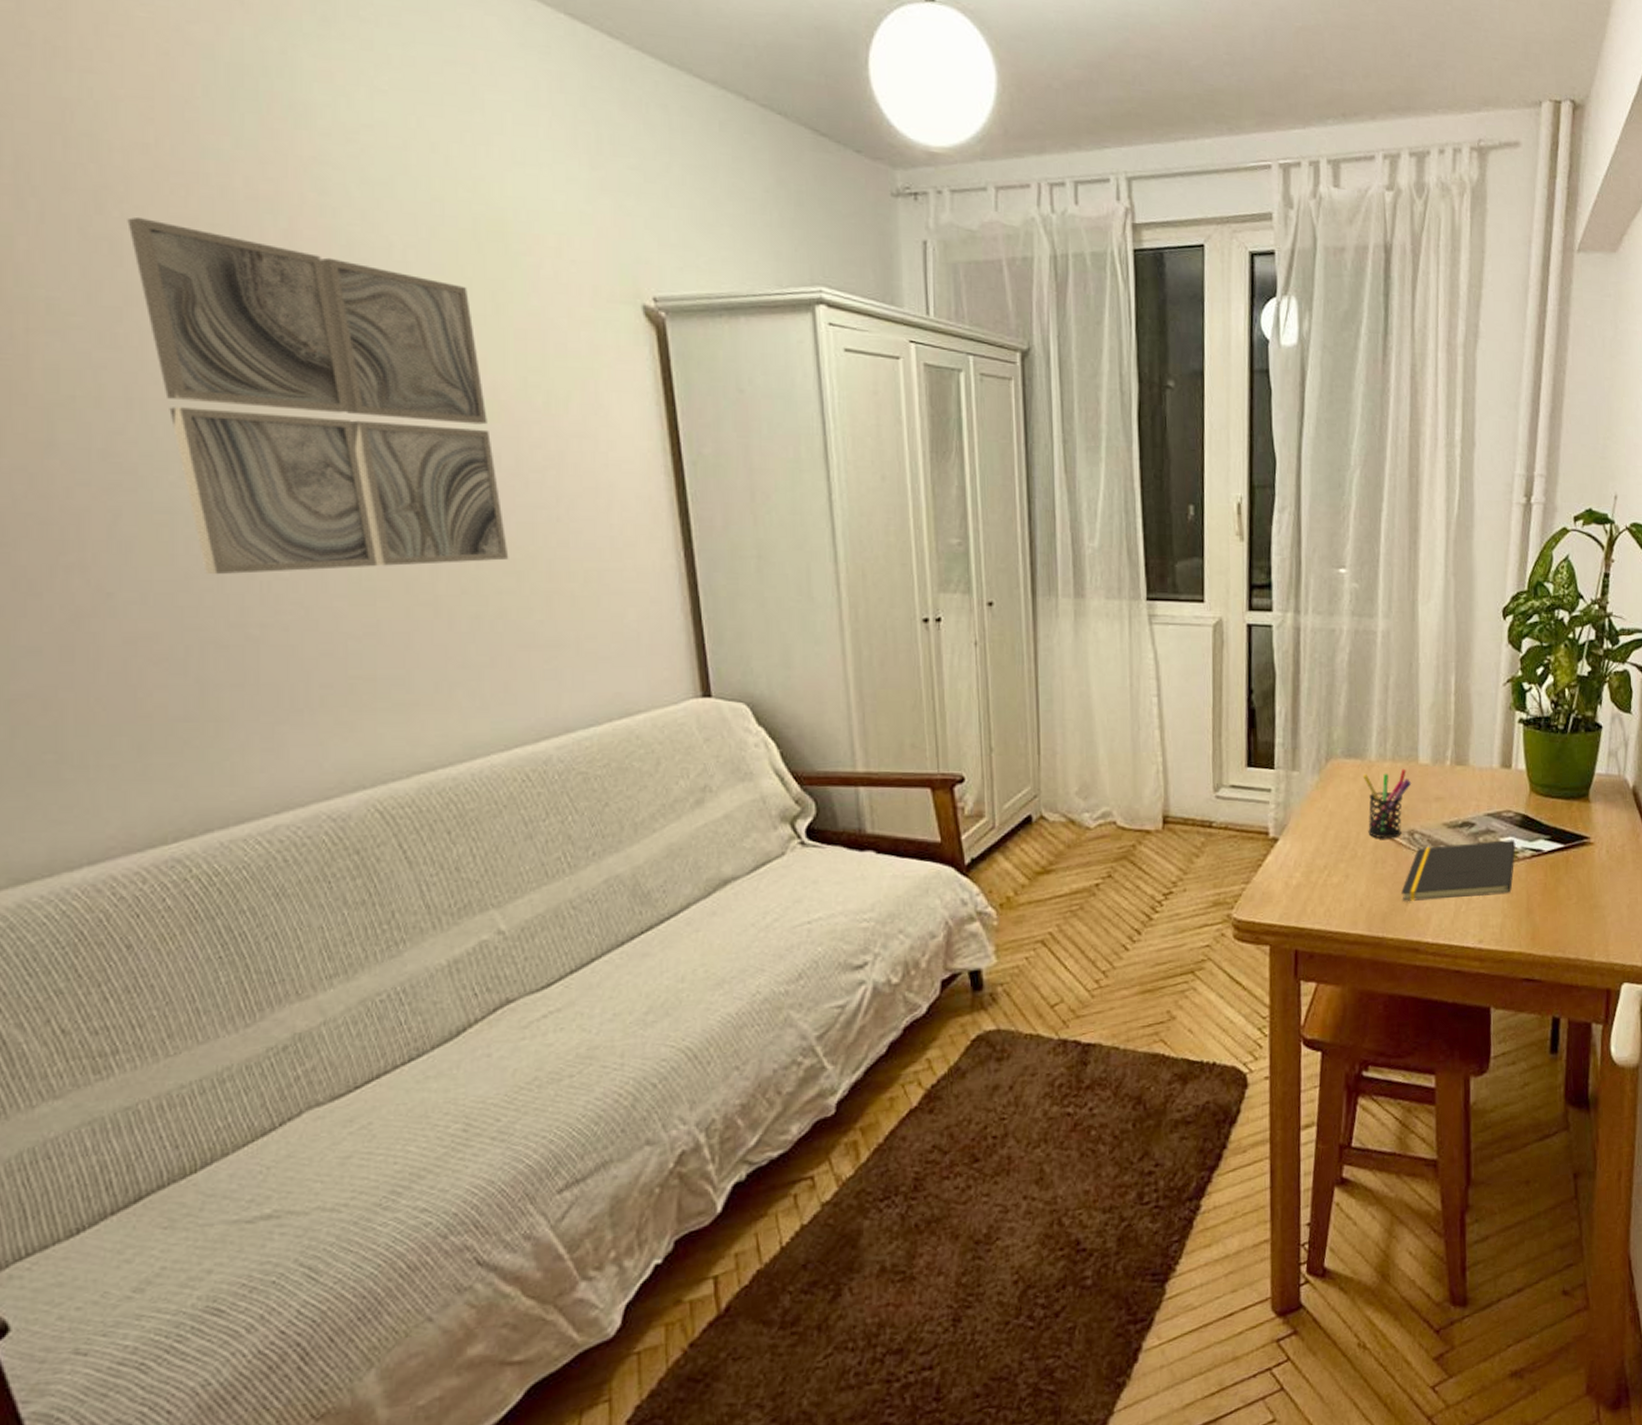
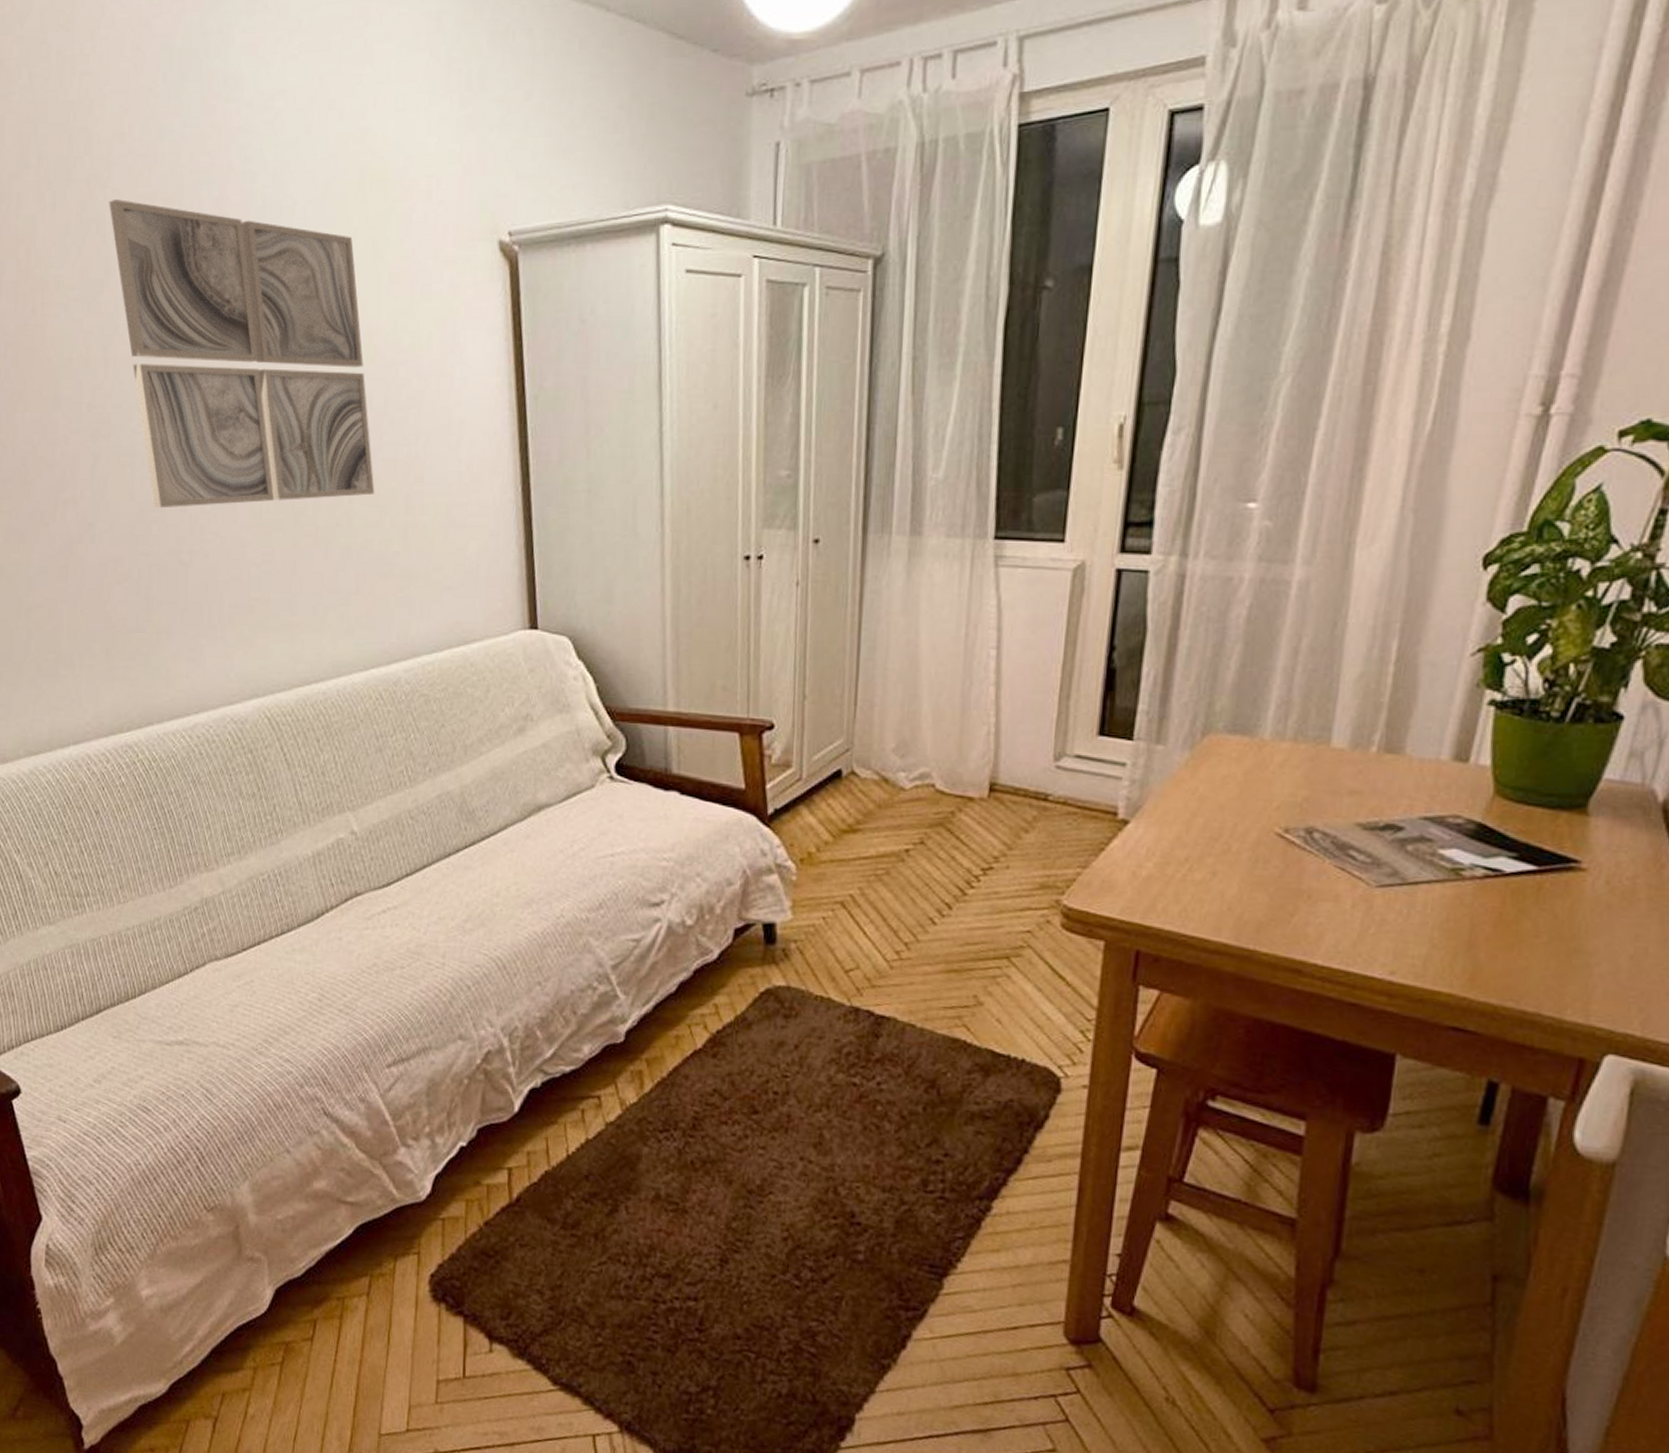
pen holder: present [1362,768,1412,839] -> none [1249,751,1318,835]
notepad: present [1401,840,1516,901] -> none [1286,850,1462,920]

